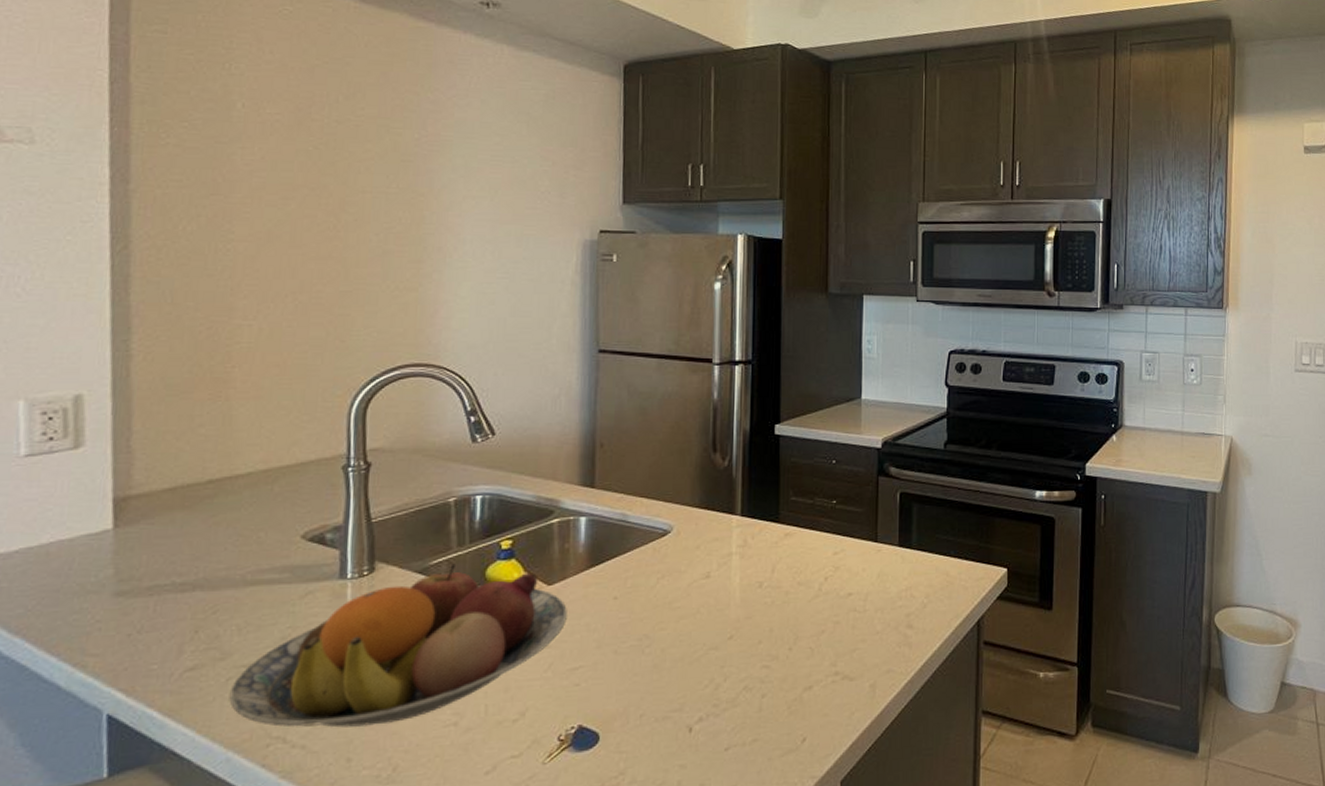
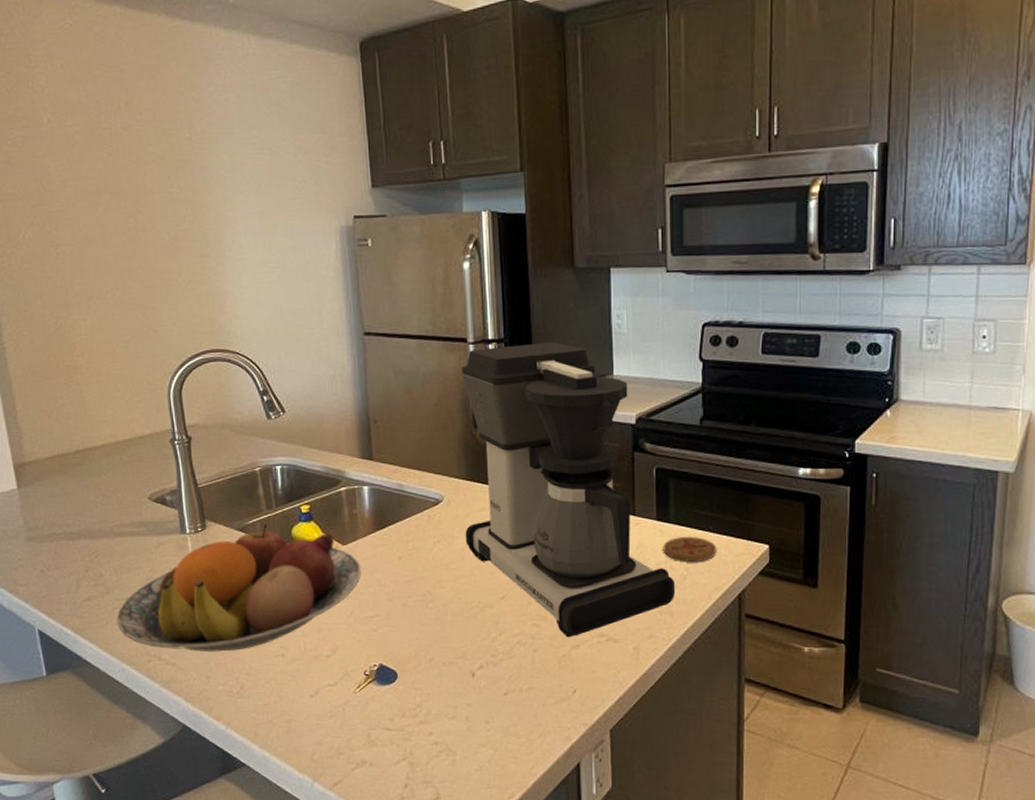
coffee maker: none [693,365,916,679] -> present [461,342,676,638]
coaster: none [903,563,957,589] -> present [662,537,717,561]

